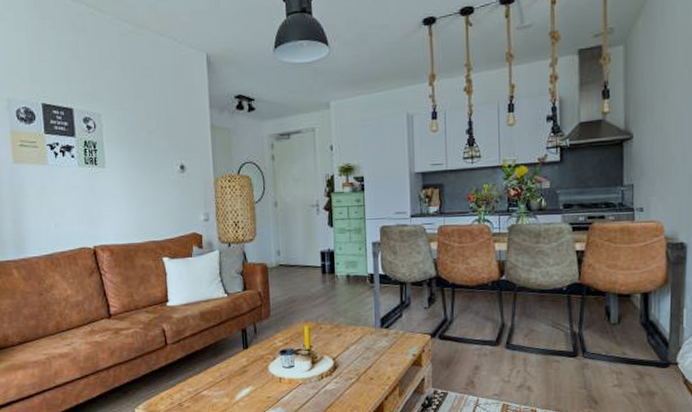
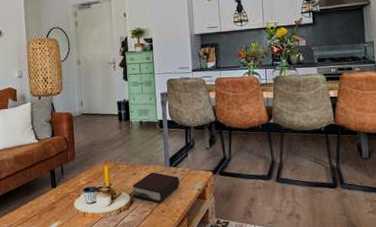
bible: none [335,334,392,370] -> present [132,172,180,204]

